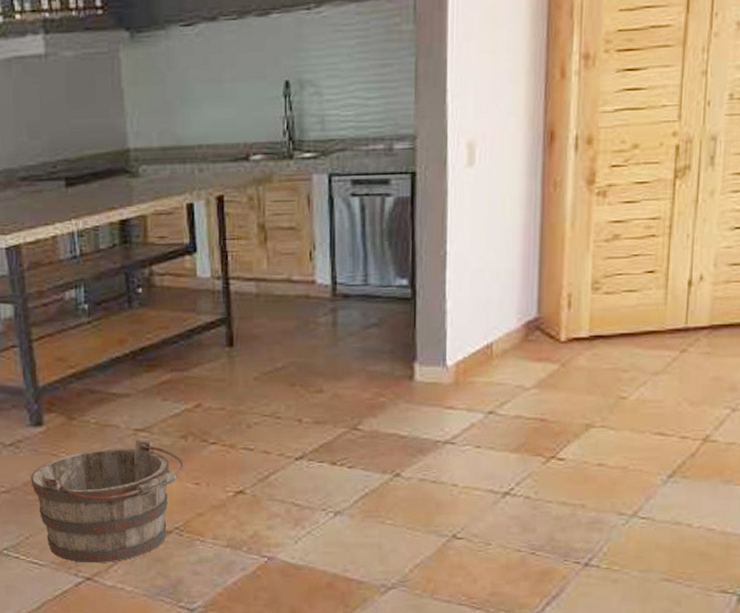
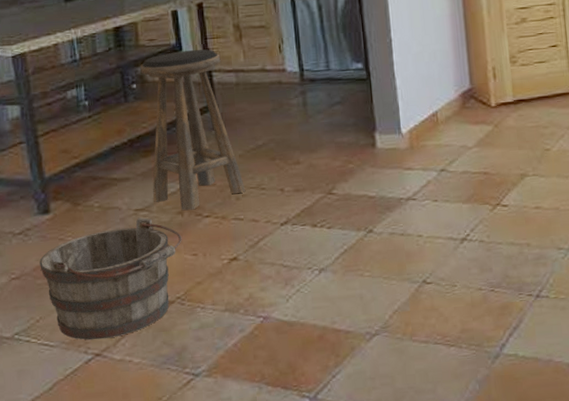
stool: none [148,252,259,435] -> present [140,49,246,211]

